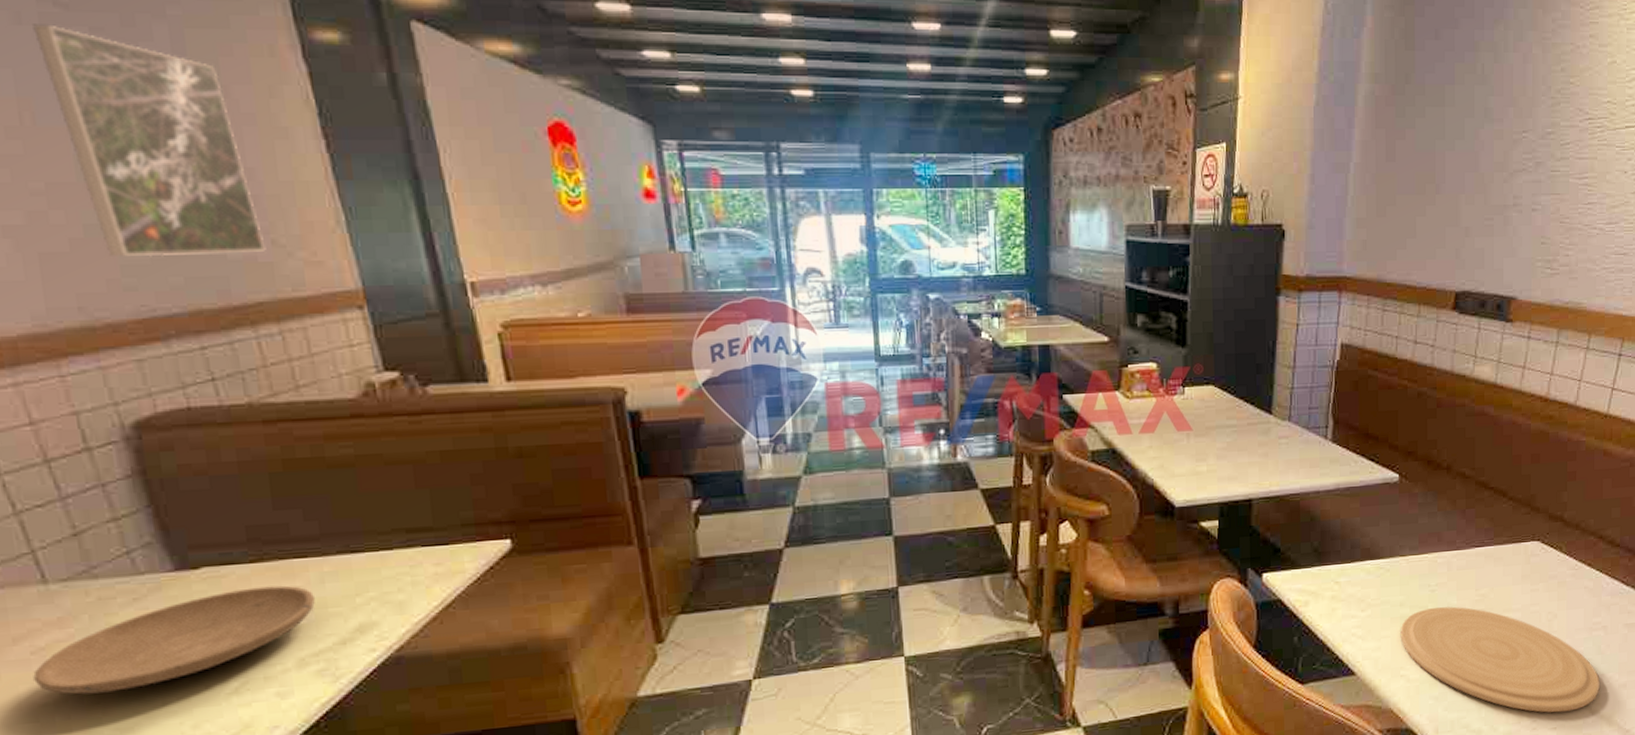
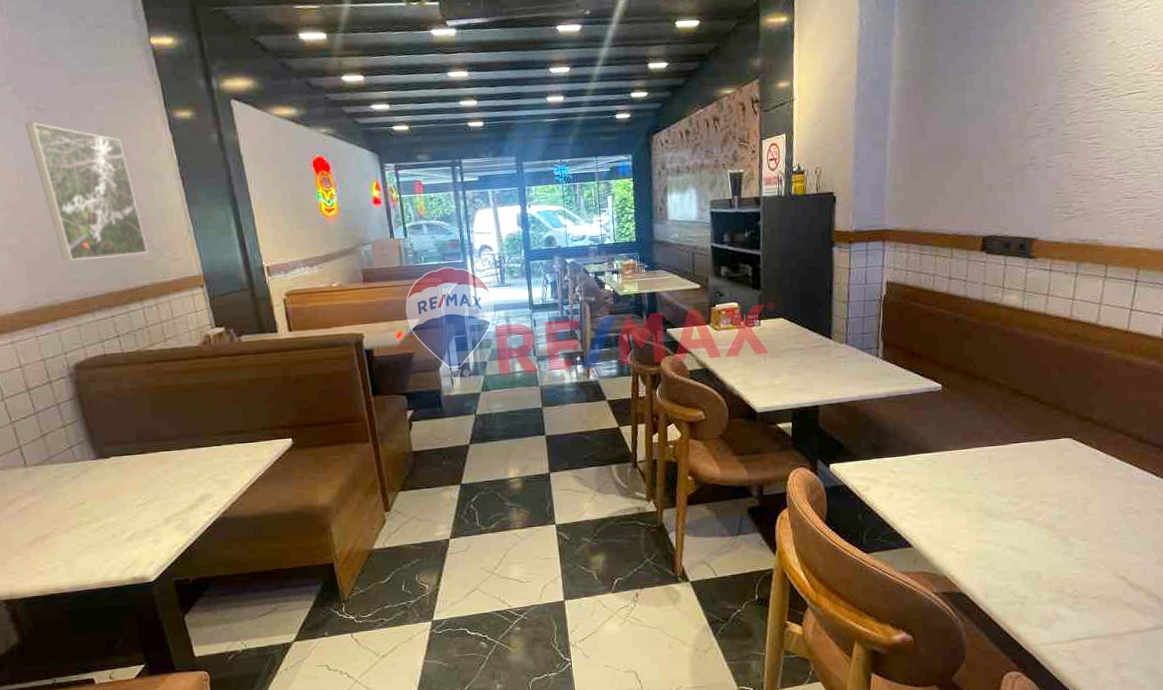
plate: present [33,585,315,695] -> none [19,469,175,538]
plate: present [1400,606,1600,713] -> none [949,492,1136,584]

